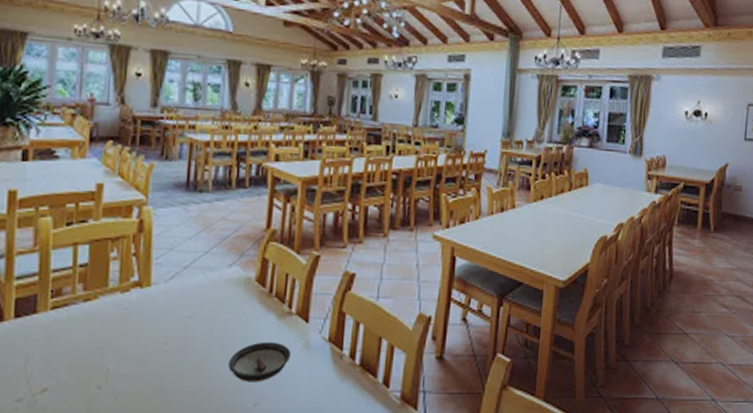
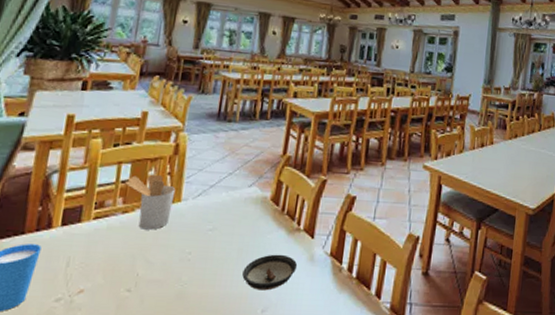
utensil holder: none [84,256,144,319] -> present [125,174,176,230]

